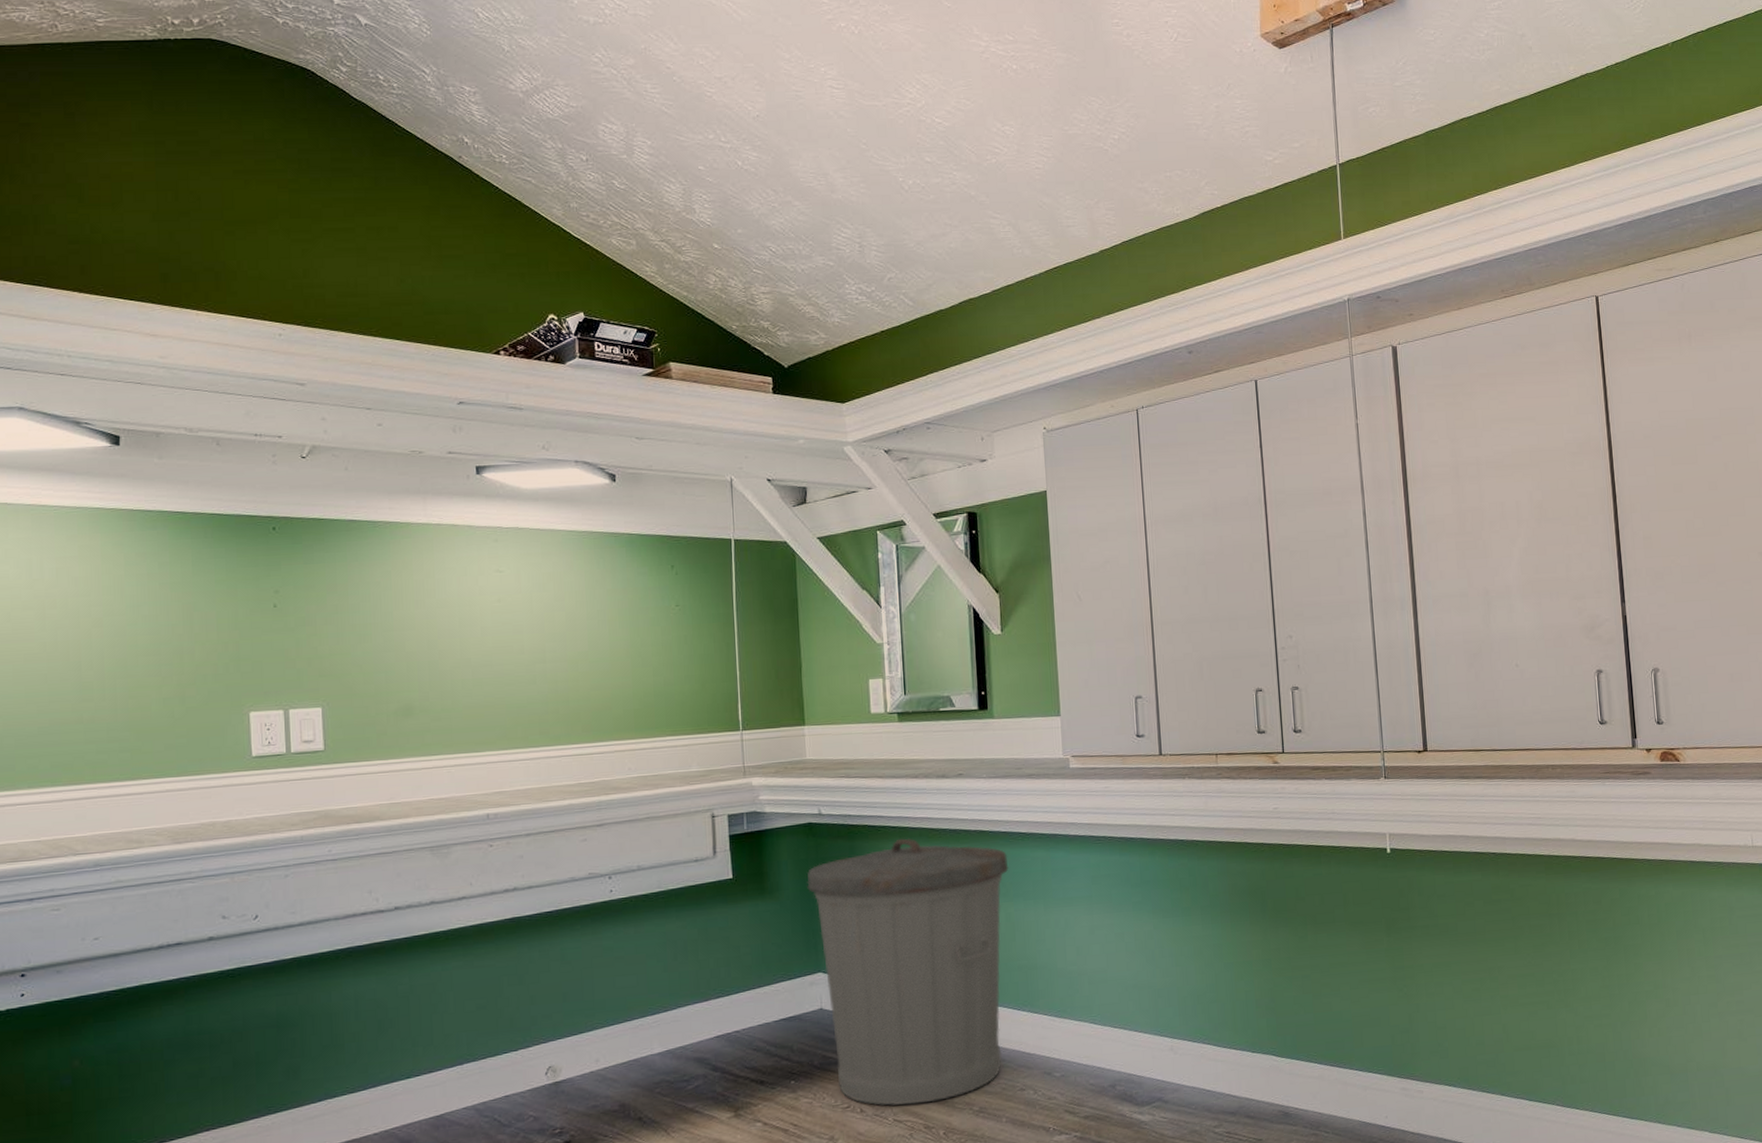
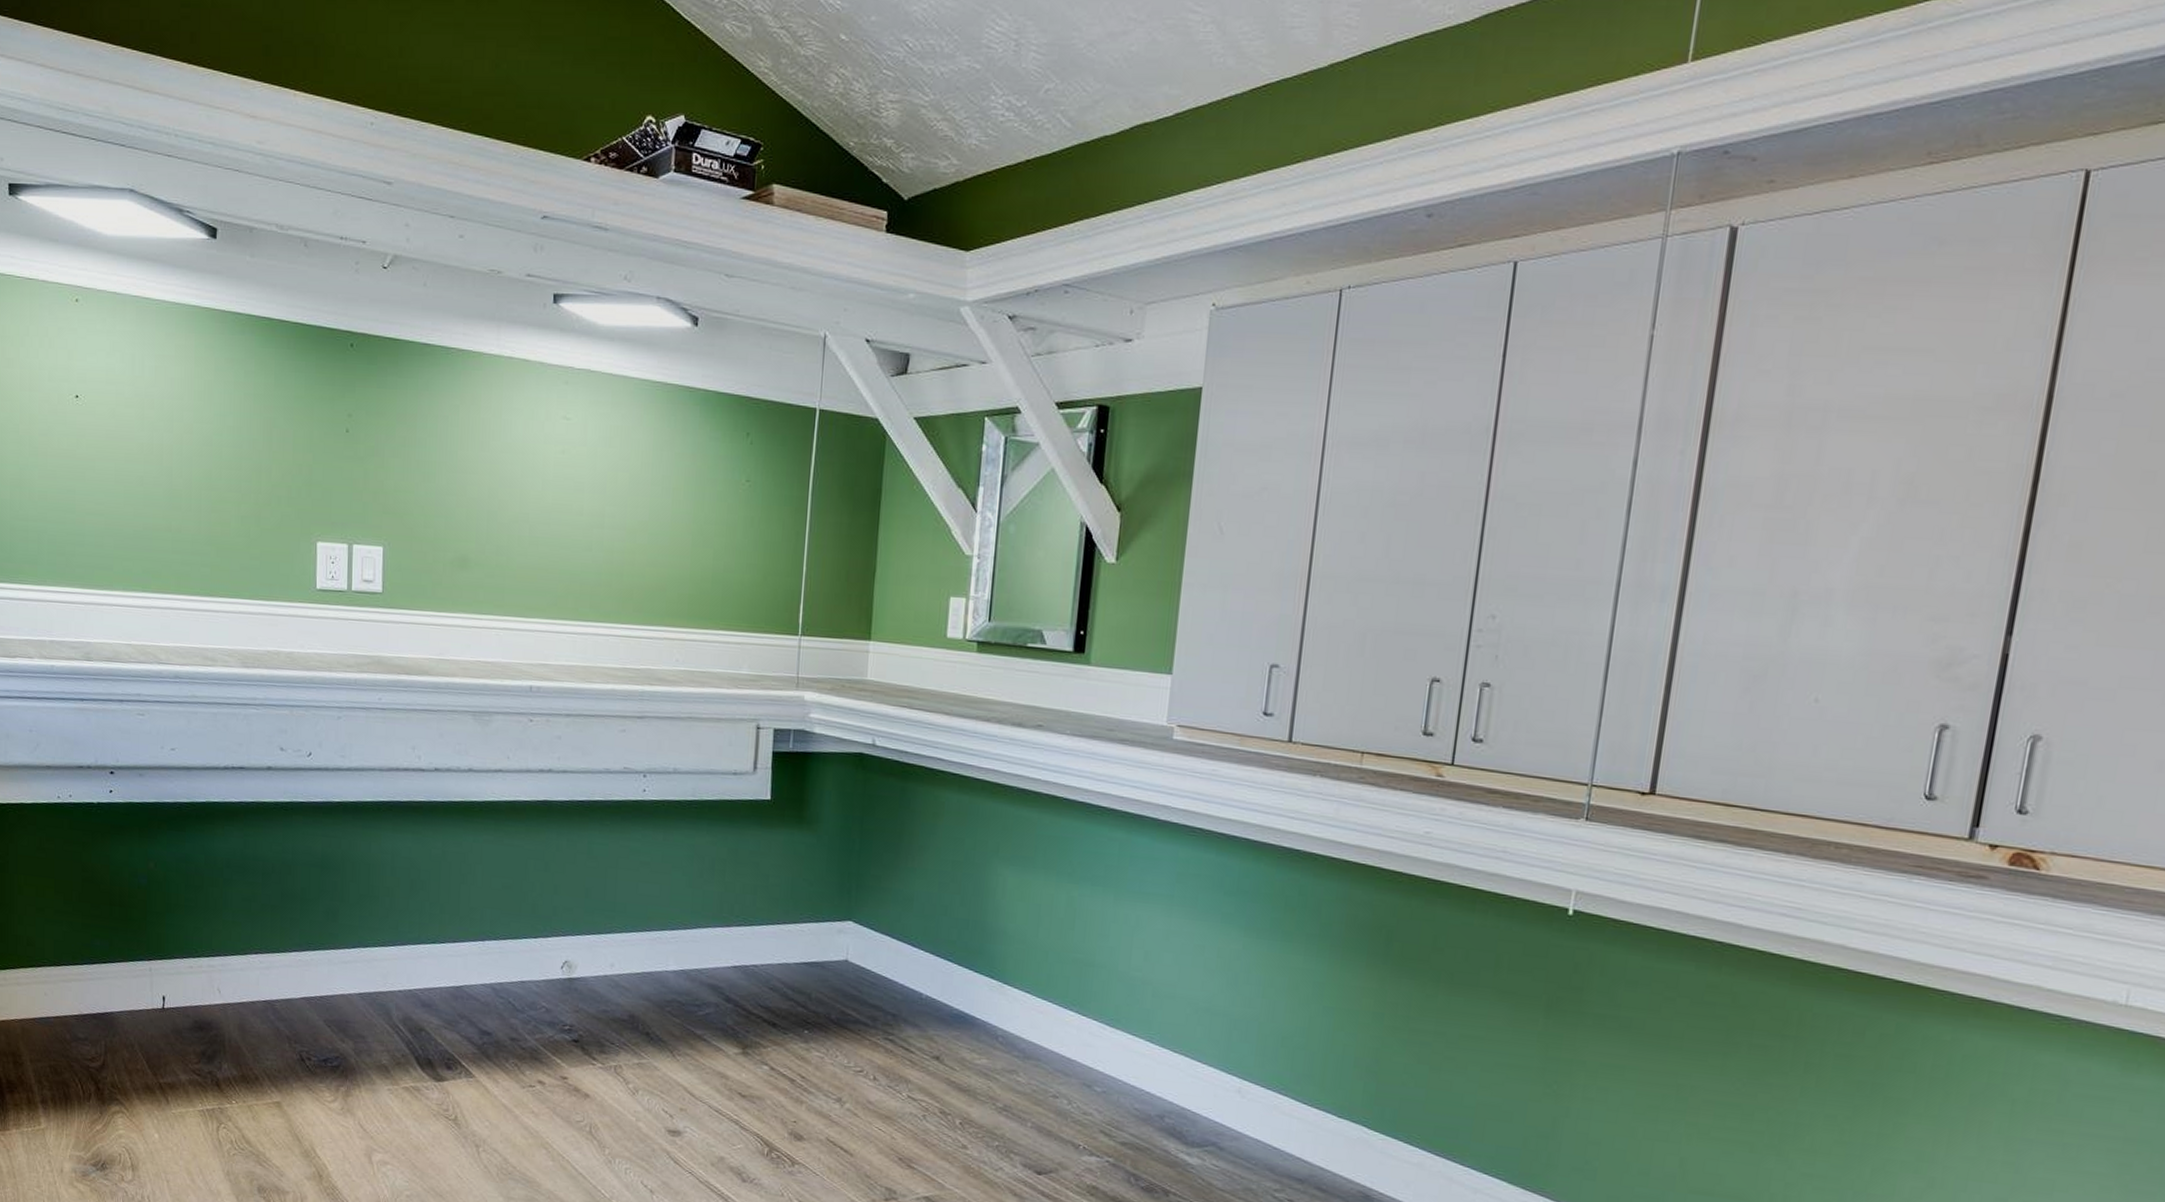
trash can: present [807,838,1009,1106] -> none [849,788,1081,1088]

